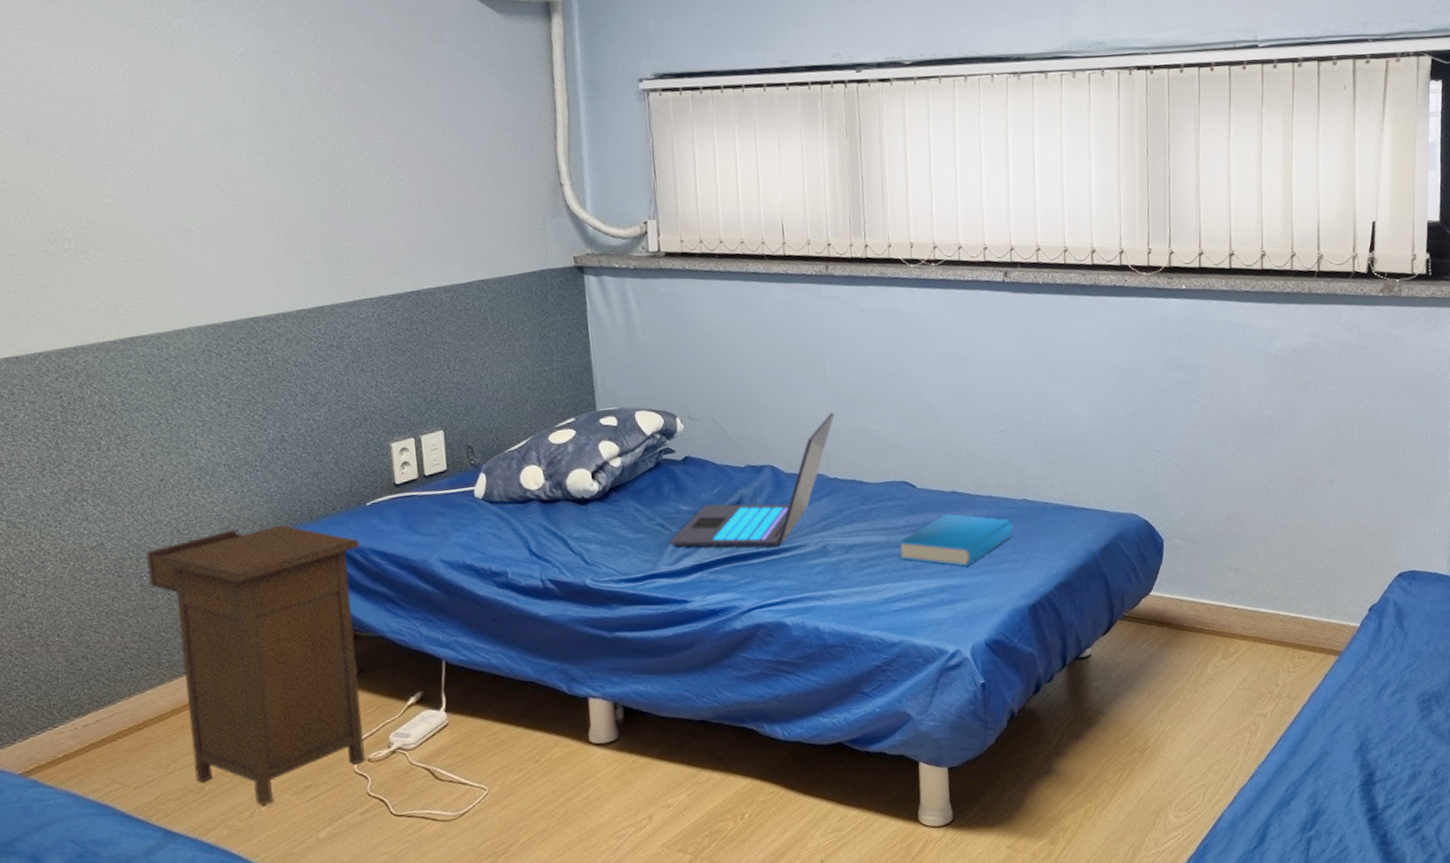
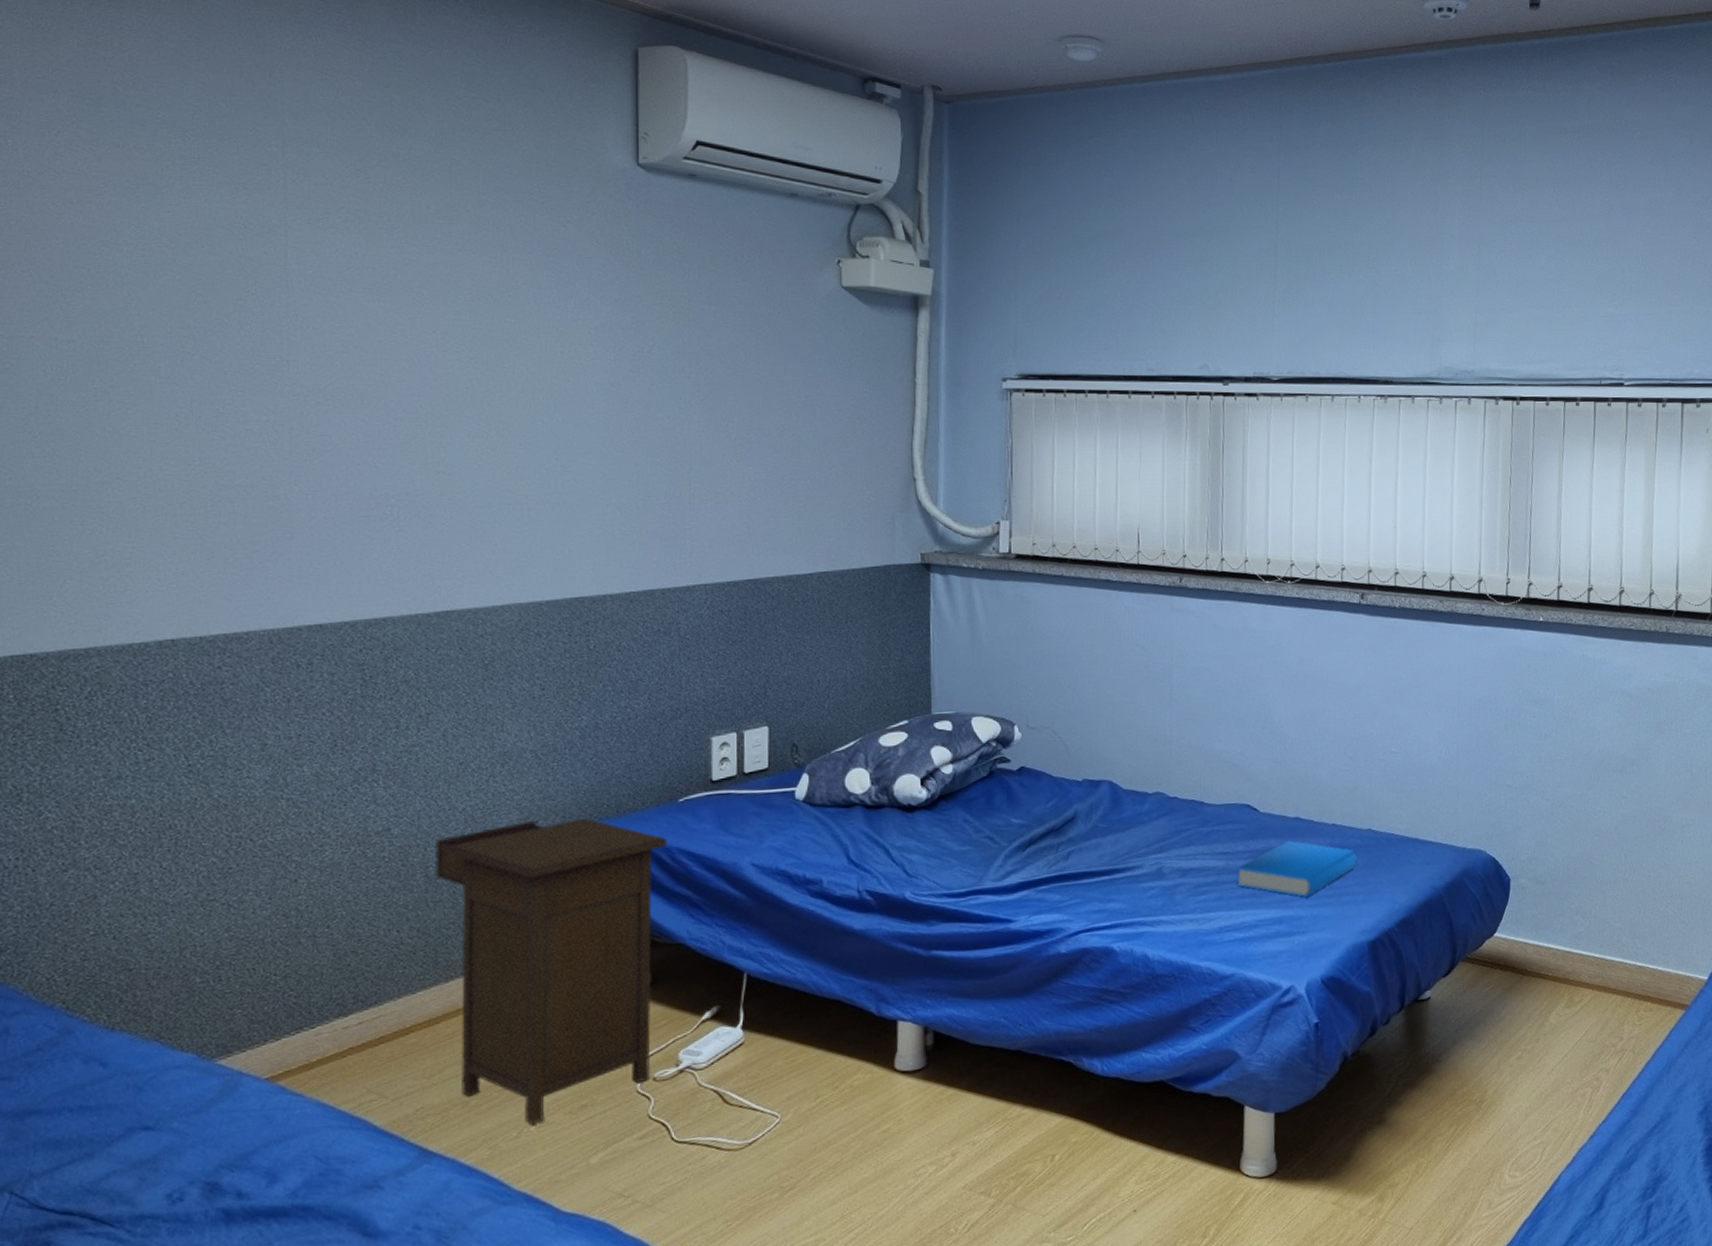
laptop: present [668,412,835,547] -> none [996,728,1179,867]

